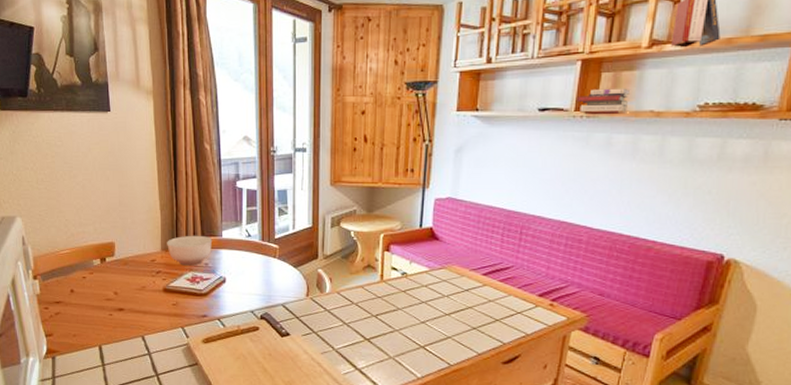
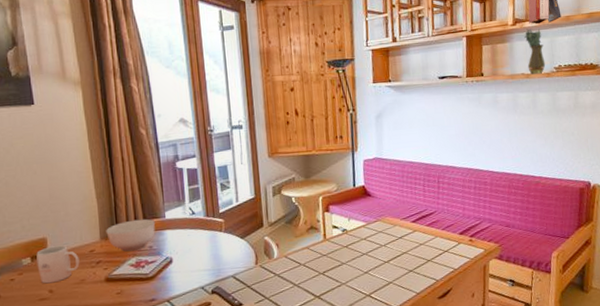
mug: none [105,251,142,286] -> present [36,245,80,284]
books: present [577,88,630,116] -> none [467,57,506,80]
vase: none [660,53,687,114] -> present [524,29,546,75]

